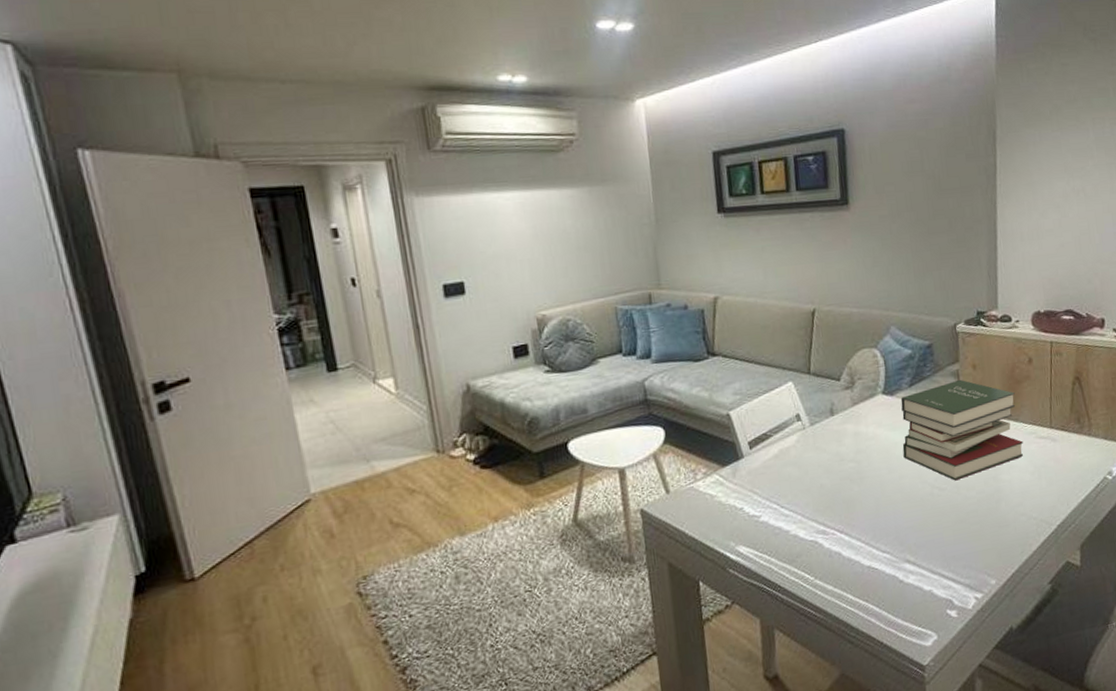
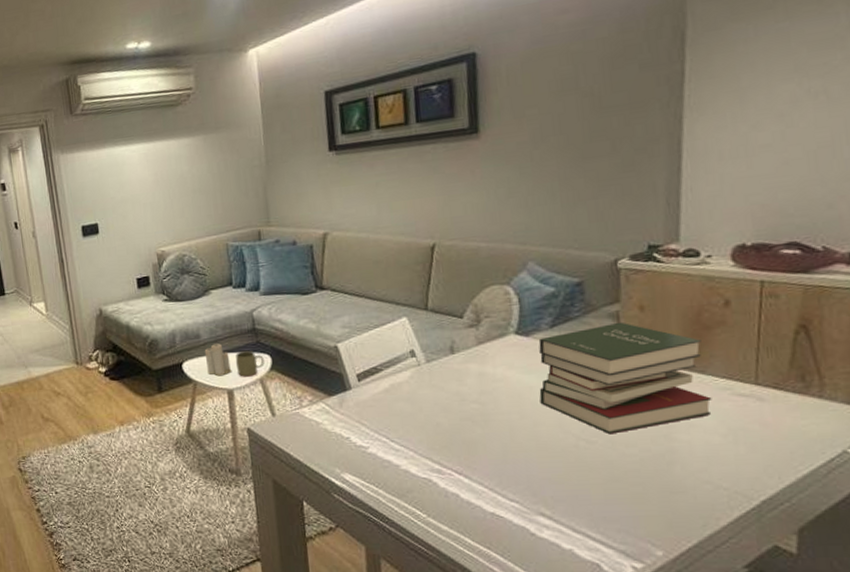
candle: none [592,417,623,455] -> present [204,342,232,377]
mug: none [626,423,657,453] -> present [235,350,264,377]

